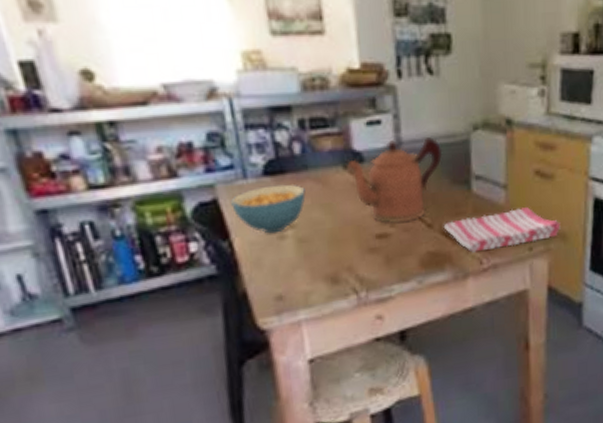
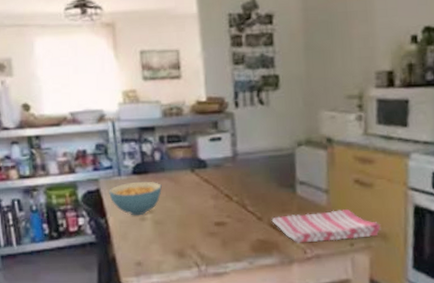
coffeepot: present [347,137,443,224] -> none [194,151,272,215]

